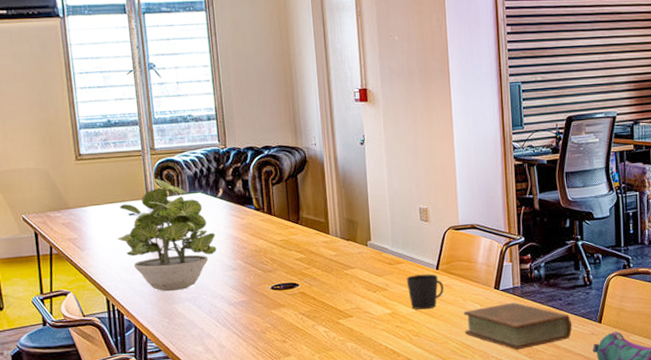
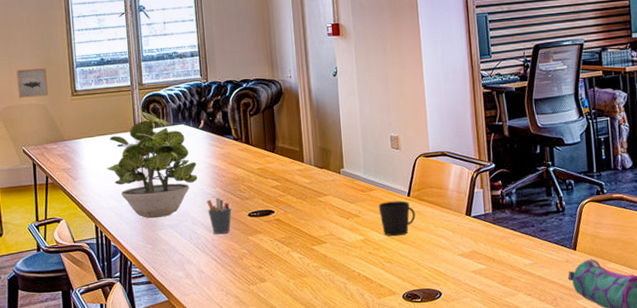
wall art: none [11,129,50,162] -> present [16,68,49,98]
pen holder: none [227,270,254,308] -> present [207,198,232,235]
book: present [464,302,572,350] -> none [436,228,546,278]

